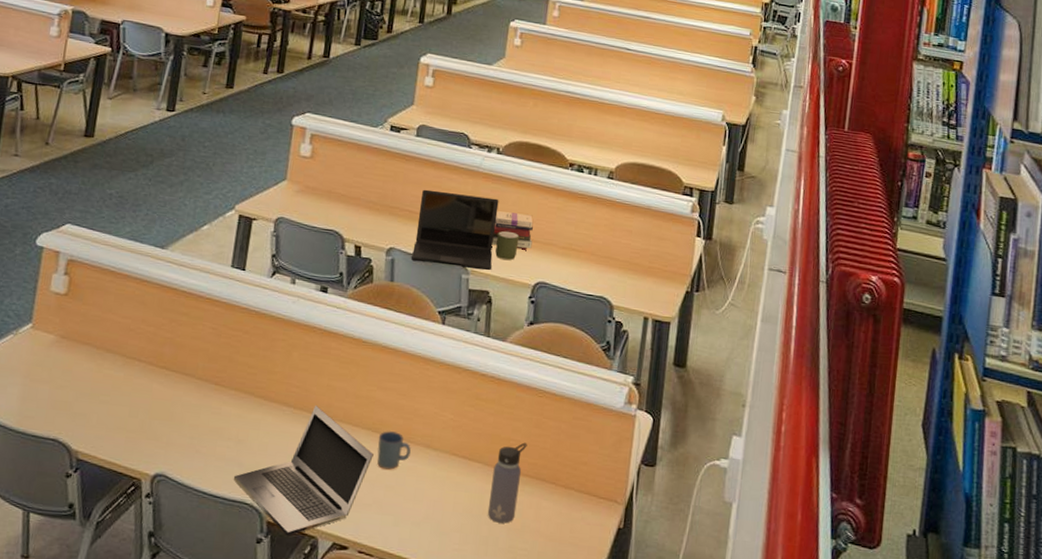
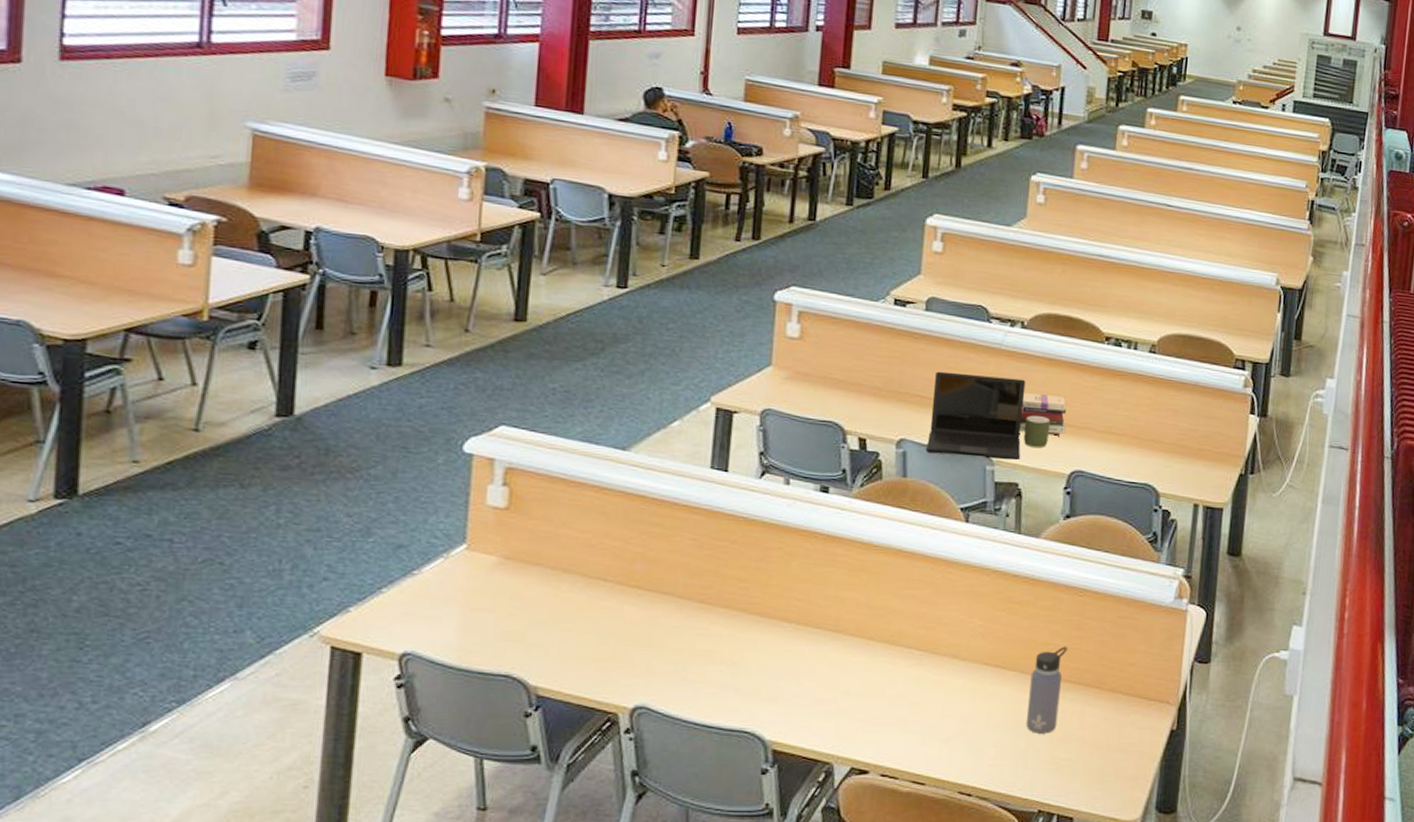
laptop: present [233,404,374,536] -> none [729,618,893,764]
mug: present [377,431,411,470] -> none [896,643,936,685]

